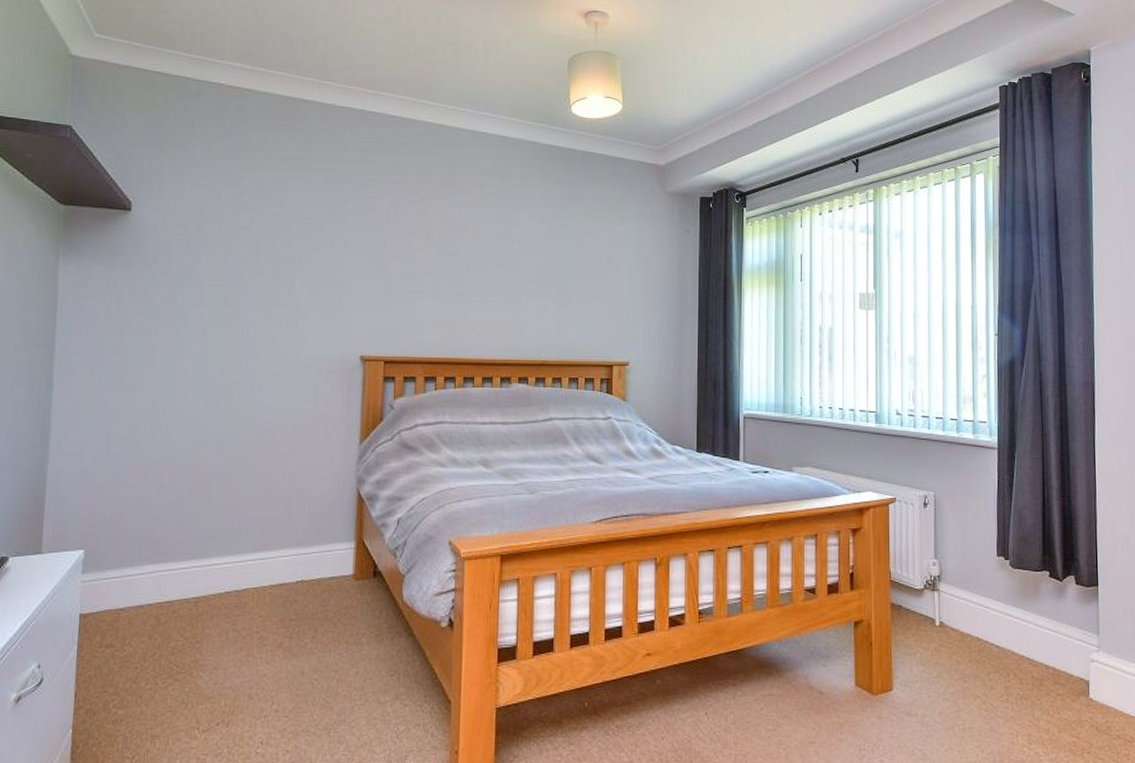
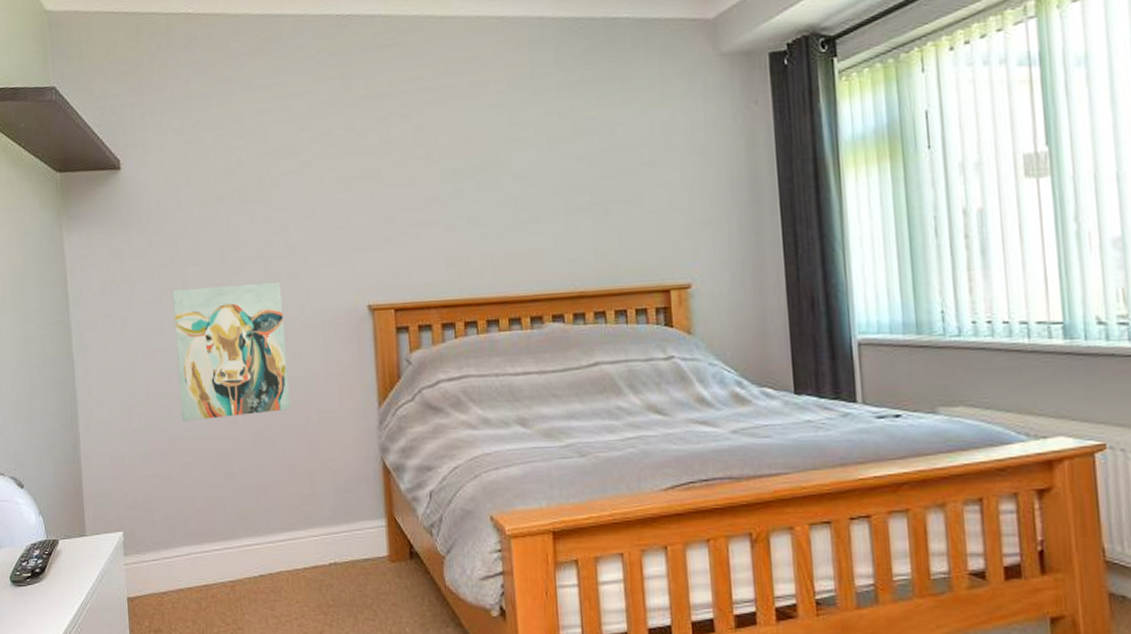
wall art: none [164,325,281,448] -> present [172,282,291,422]

